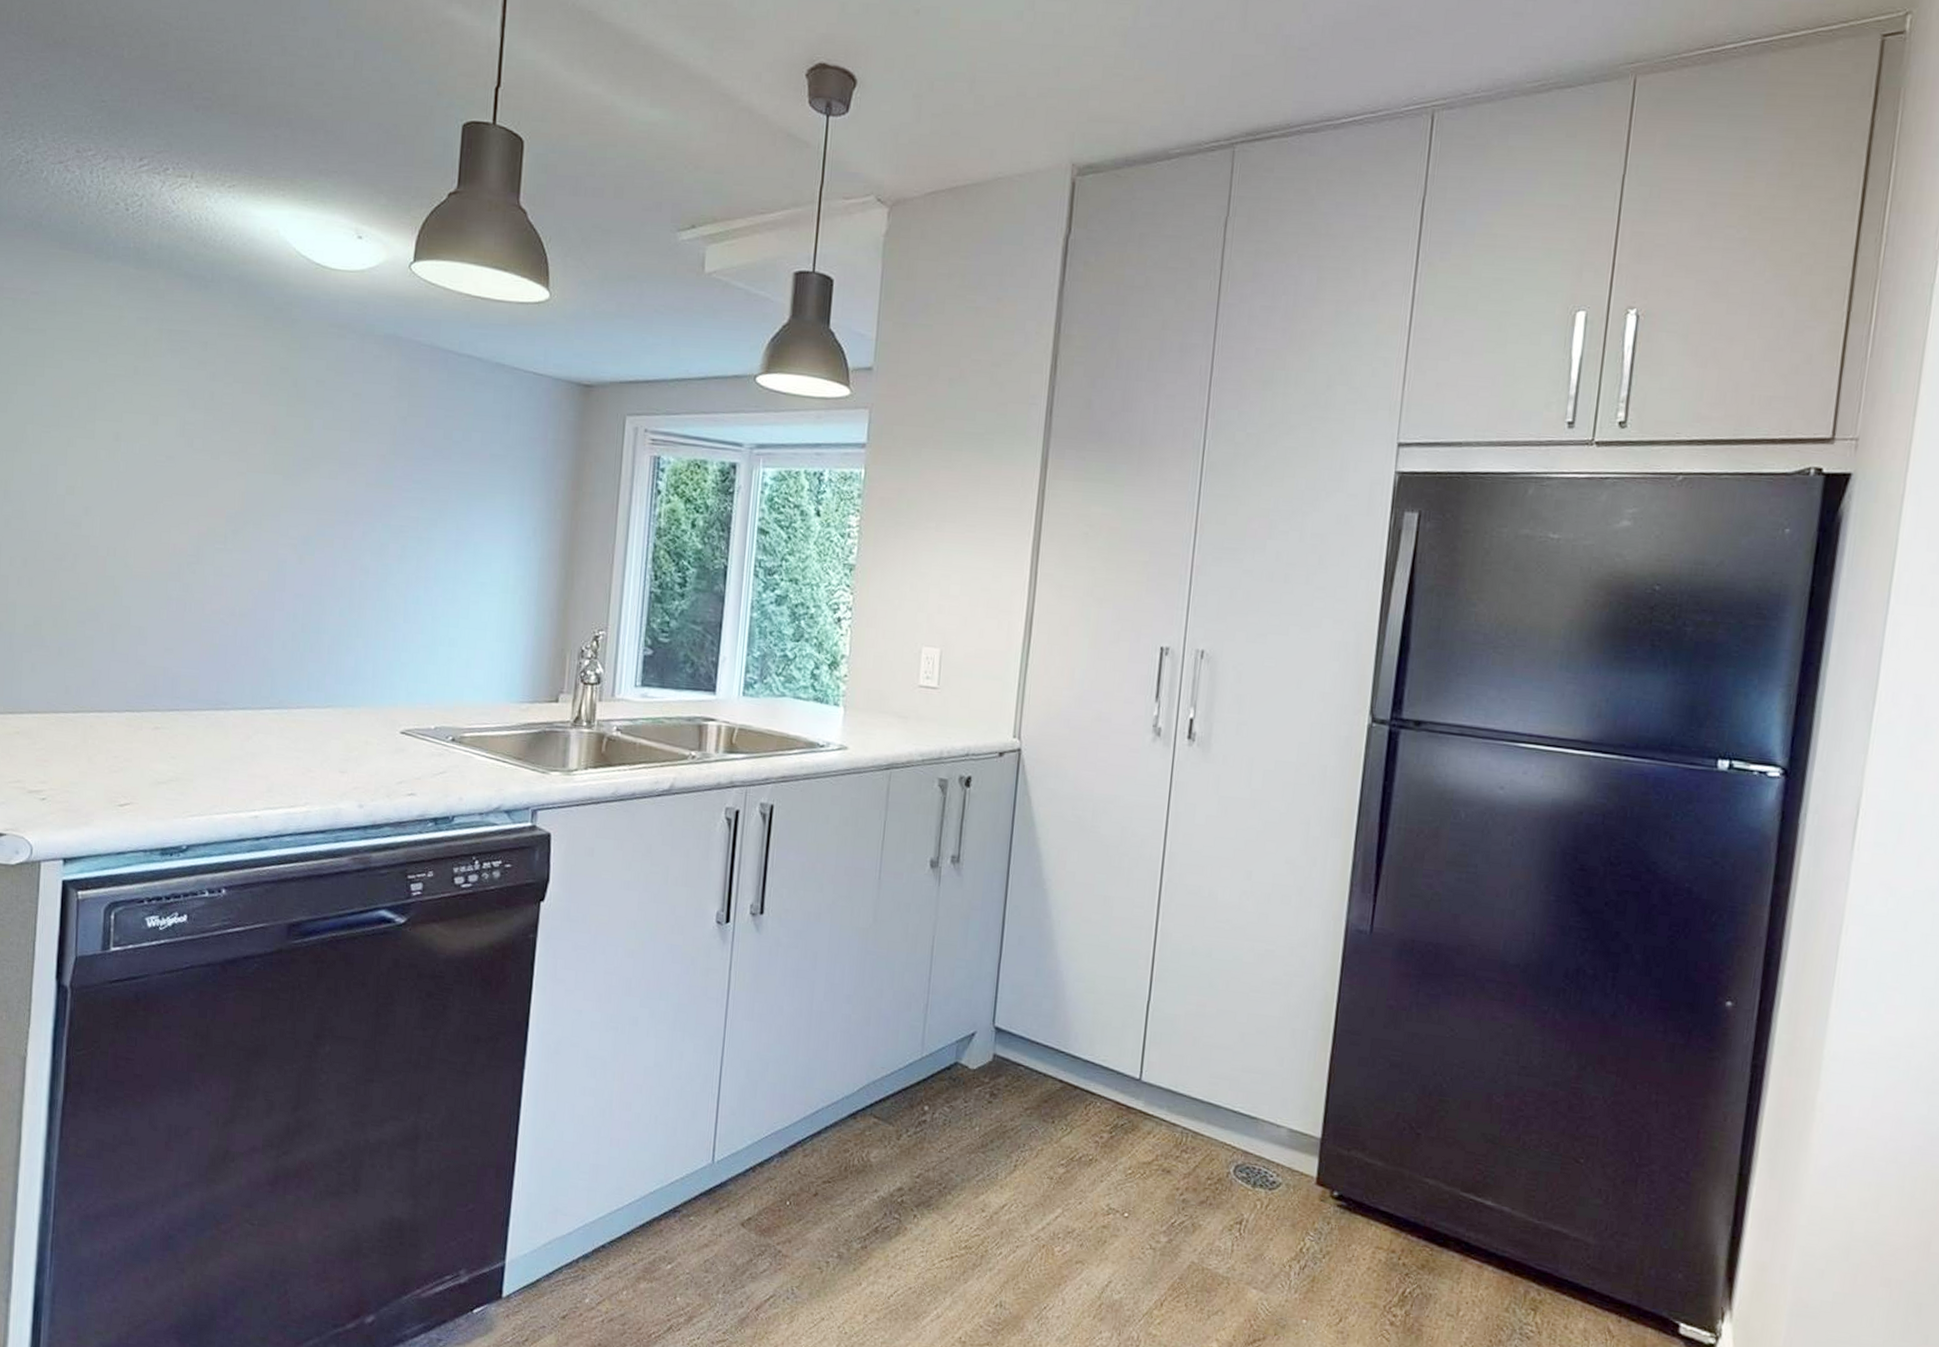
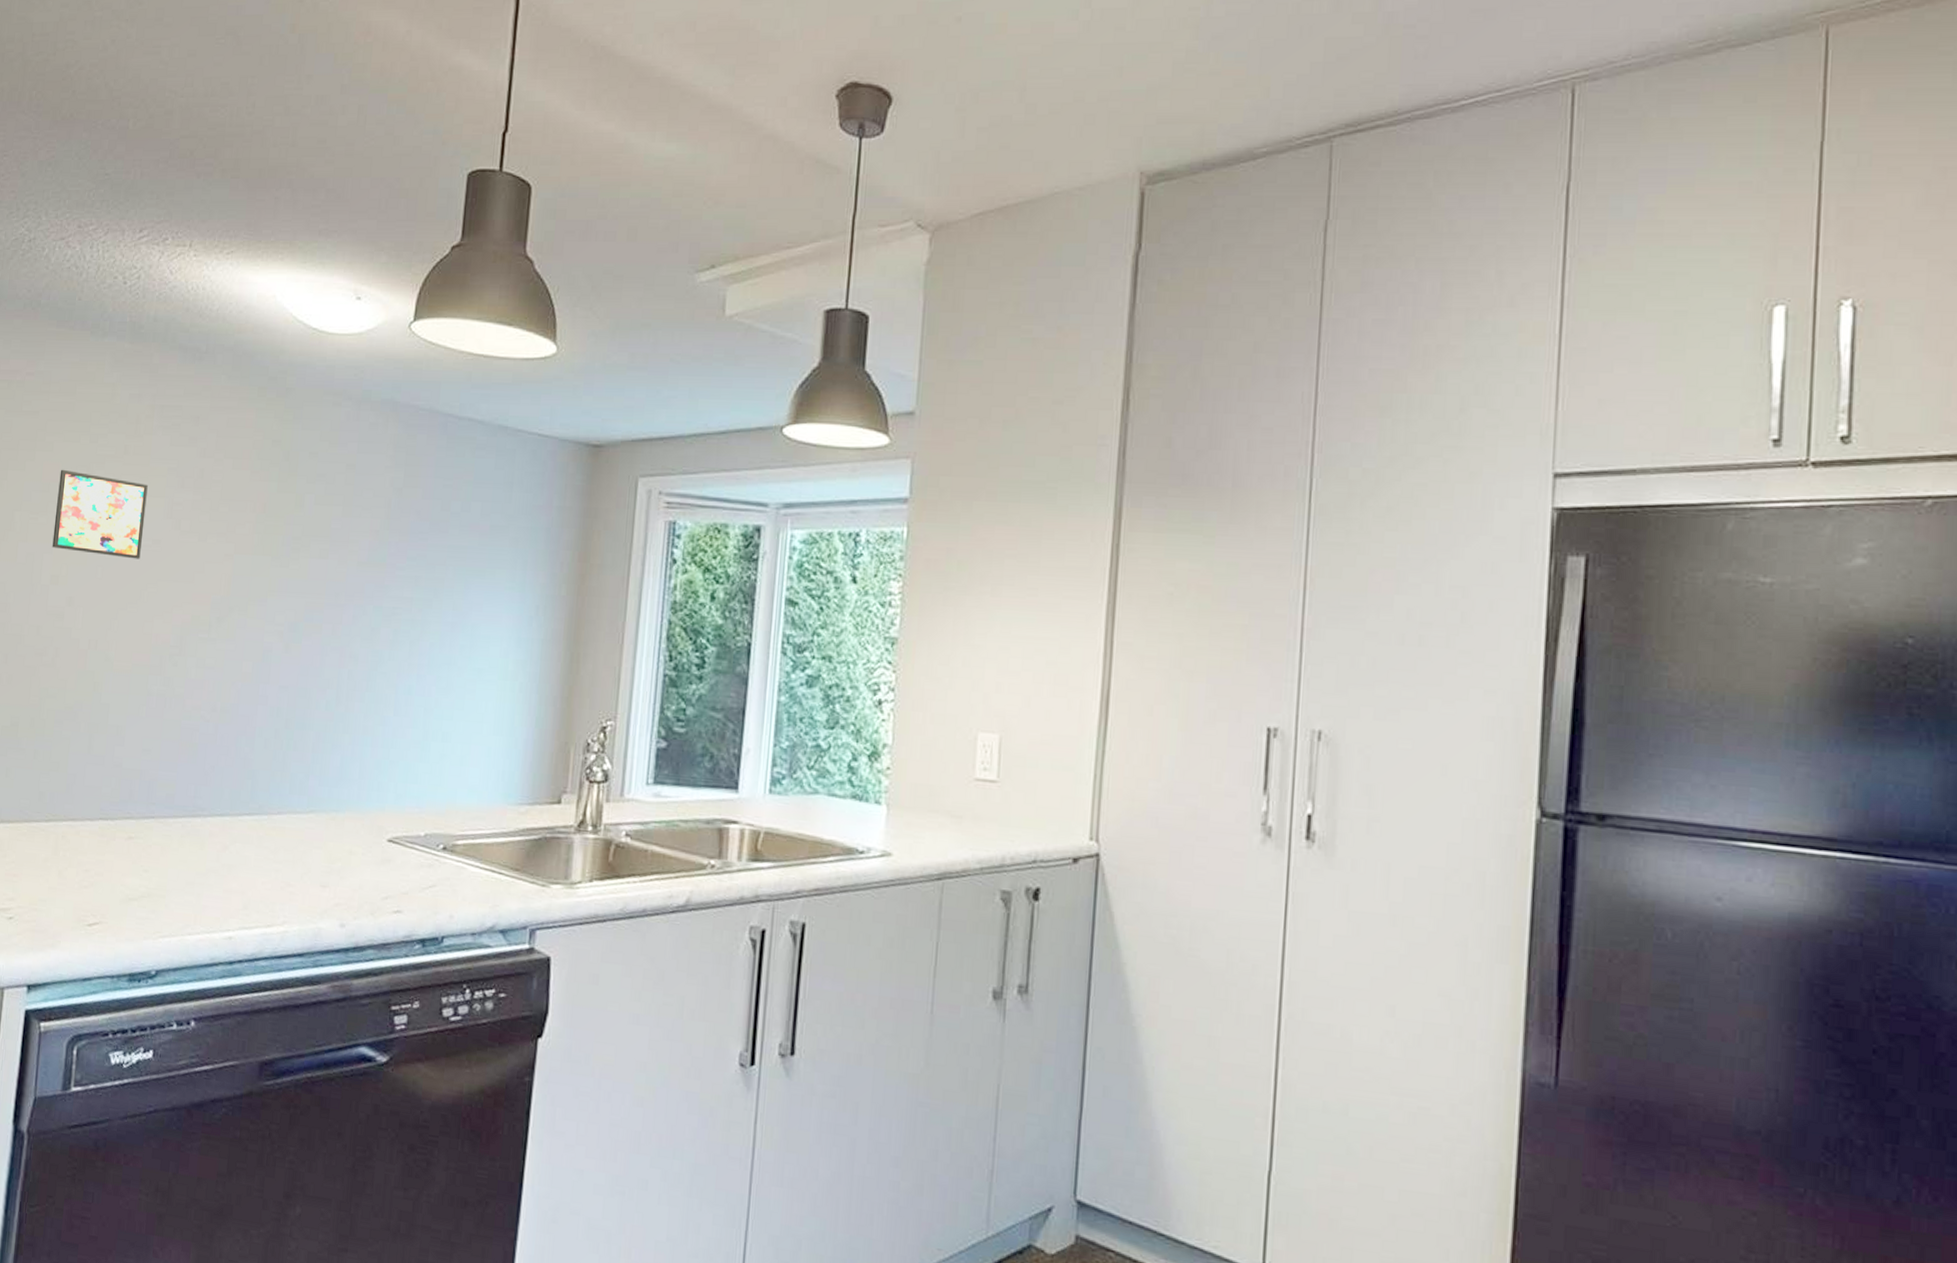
wall art: none [66,386,159,474] -> present [52,469,148,559]

